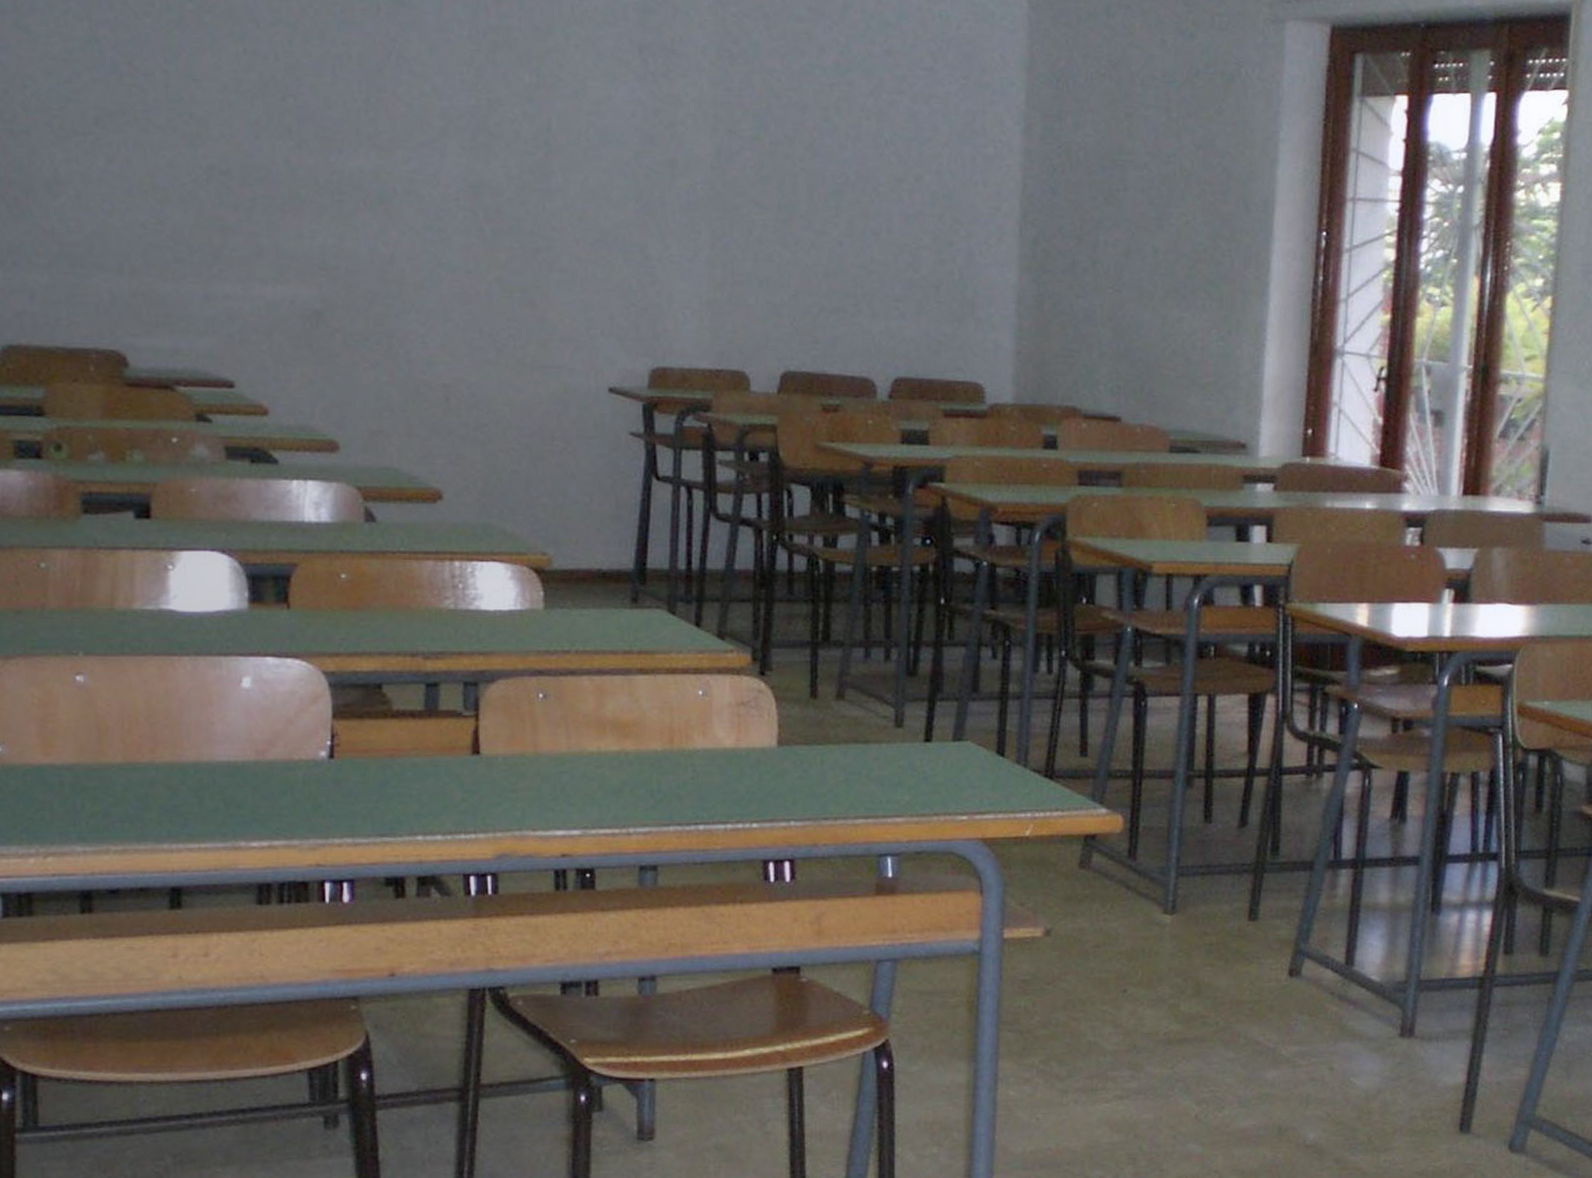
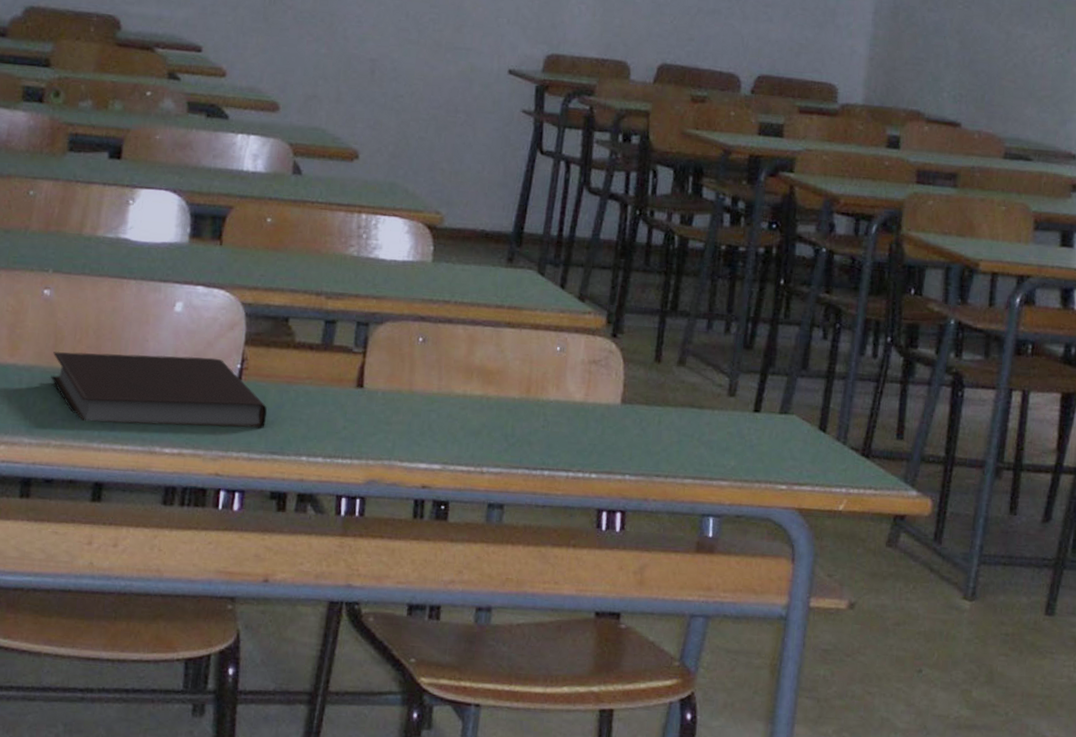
notebook: none [98,736,370,820] -> present [51,351,268,429]

